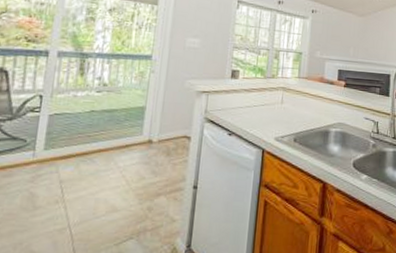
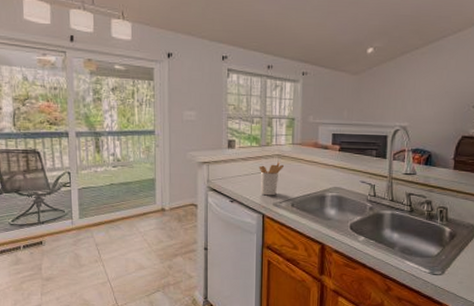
utensil holder: none [262,95,289,130] -> present [259,162,285,196]

